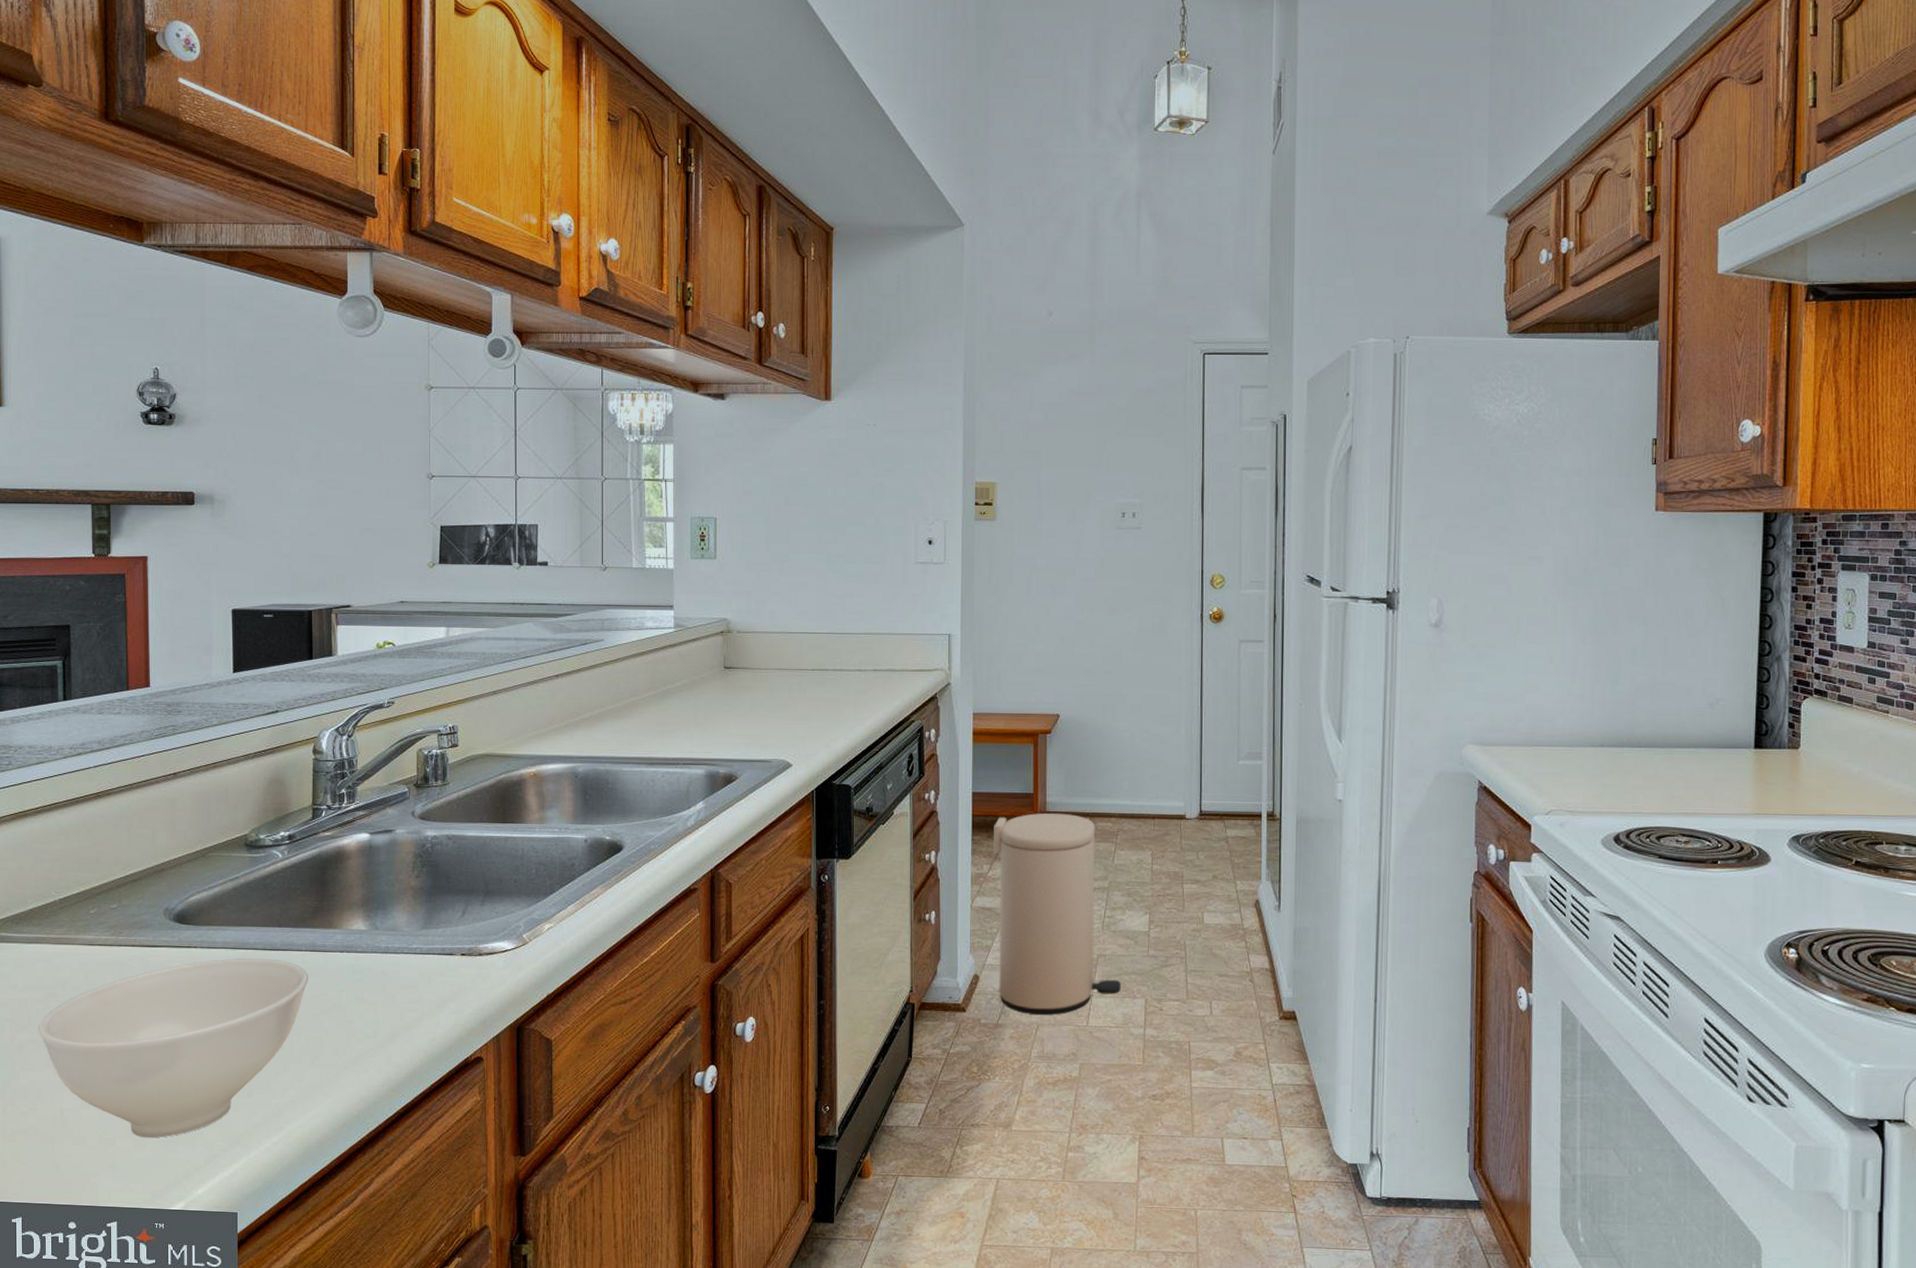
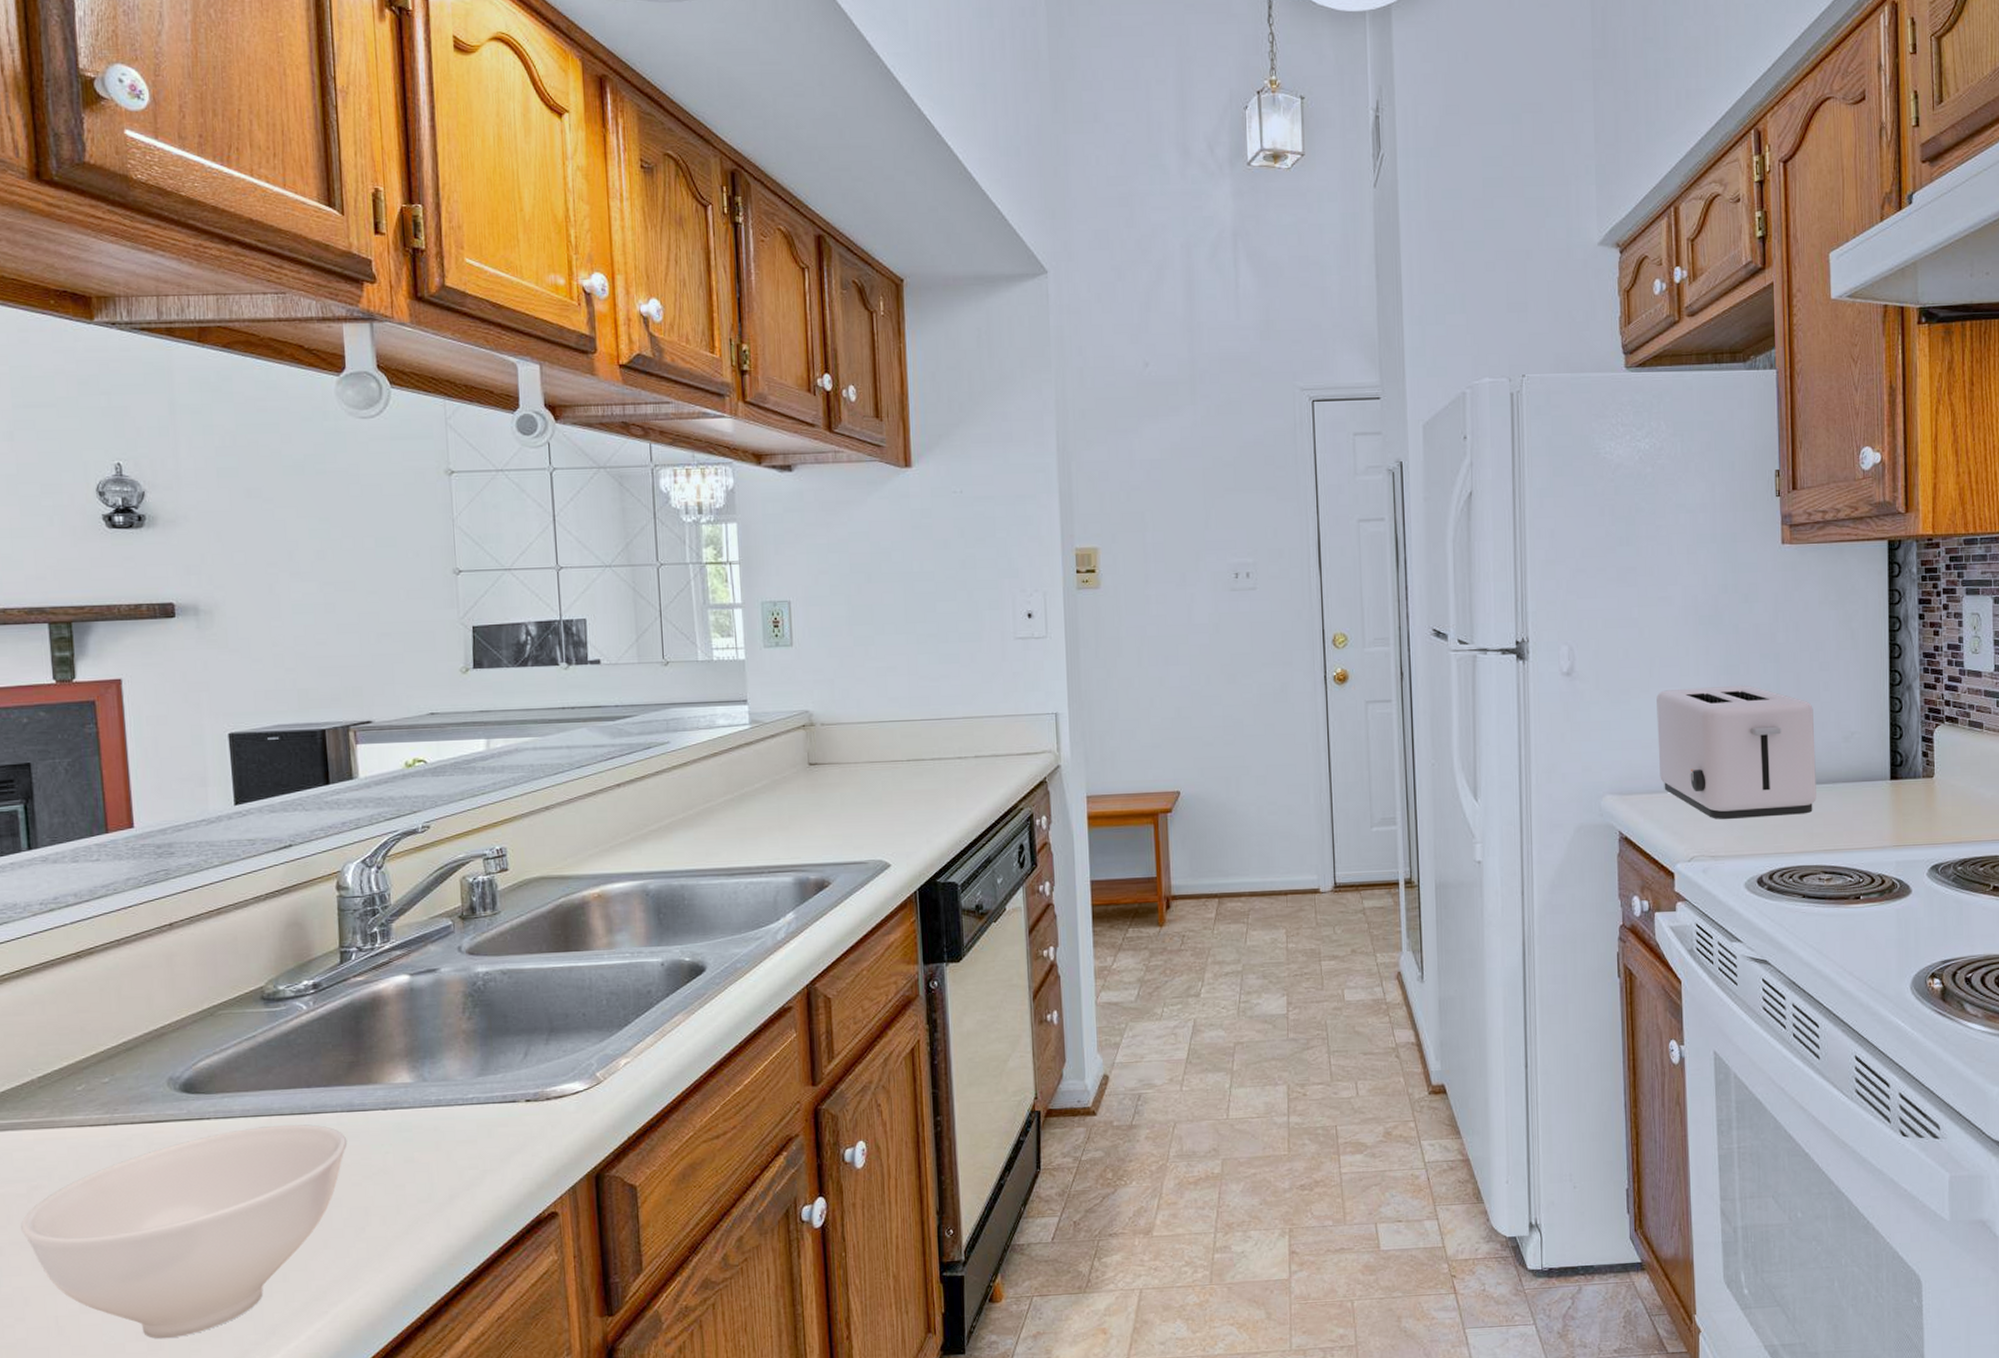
pedal bin: present [993,812,1121,1015] -> none [1116,896,1261,1112]
toaster: none [1521,646,1680,777] -> present [1656,684,1816,820]

